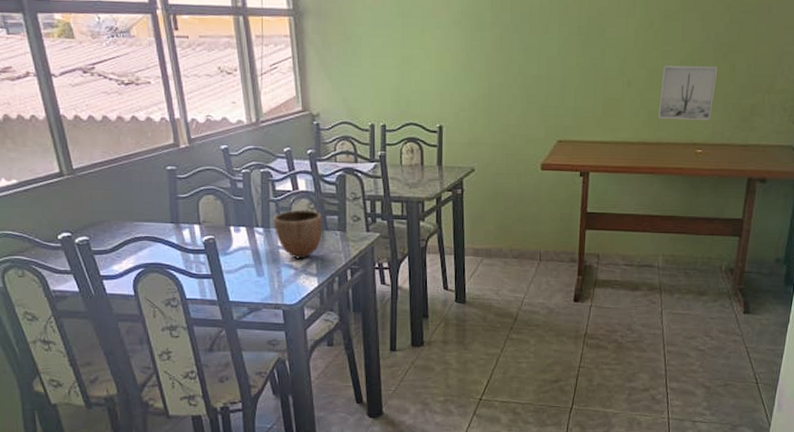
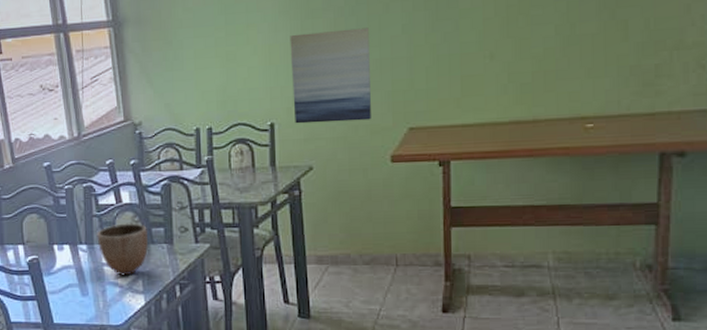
wall art: none [460,44,530,131] -> present [290,27,371,124]
wall art: present [658,65,718,121] -> none [532,25,605,93]

